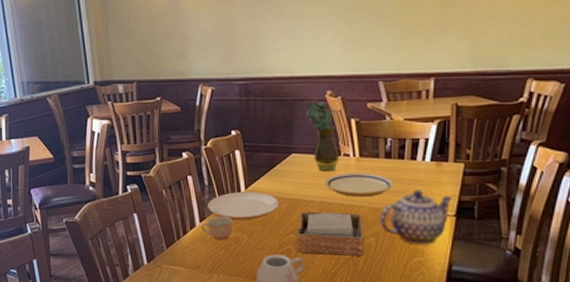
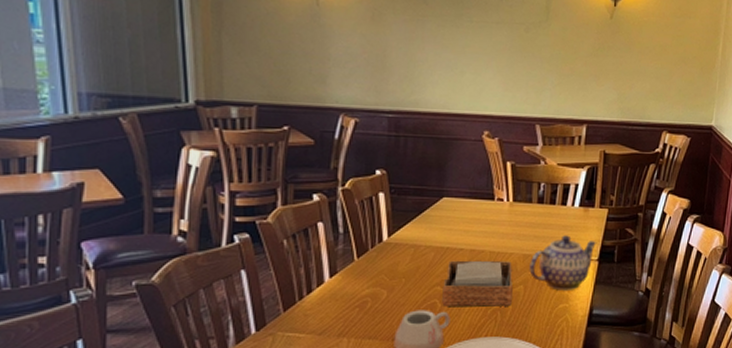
cup: present [200,216,232,240] -> none [330,269,370,298]
plate: present [208,191,279,220] -> none [341,239,426,273]
vase: present [306,98,340,172] -> none [461,138,493,217]
plate: present [324,172,393,197] -> none [476,217,544,244]

